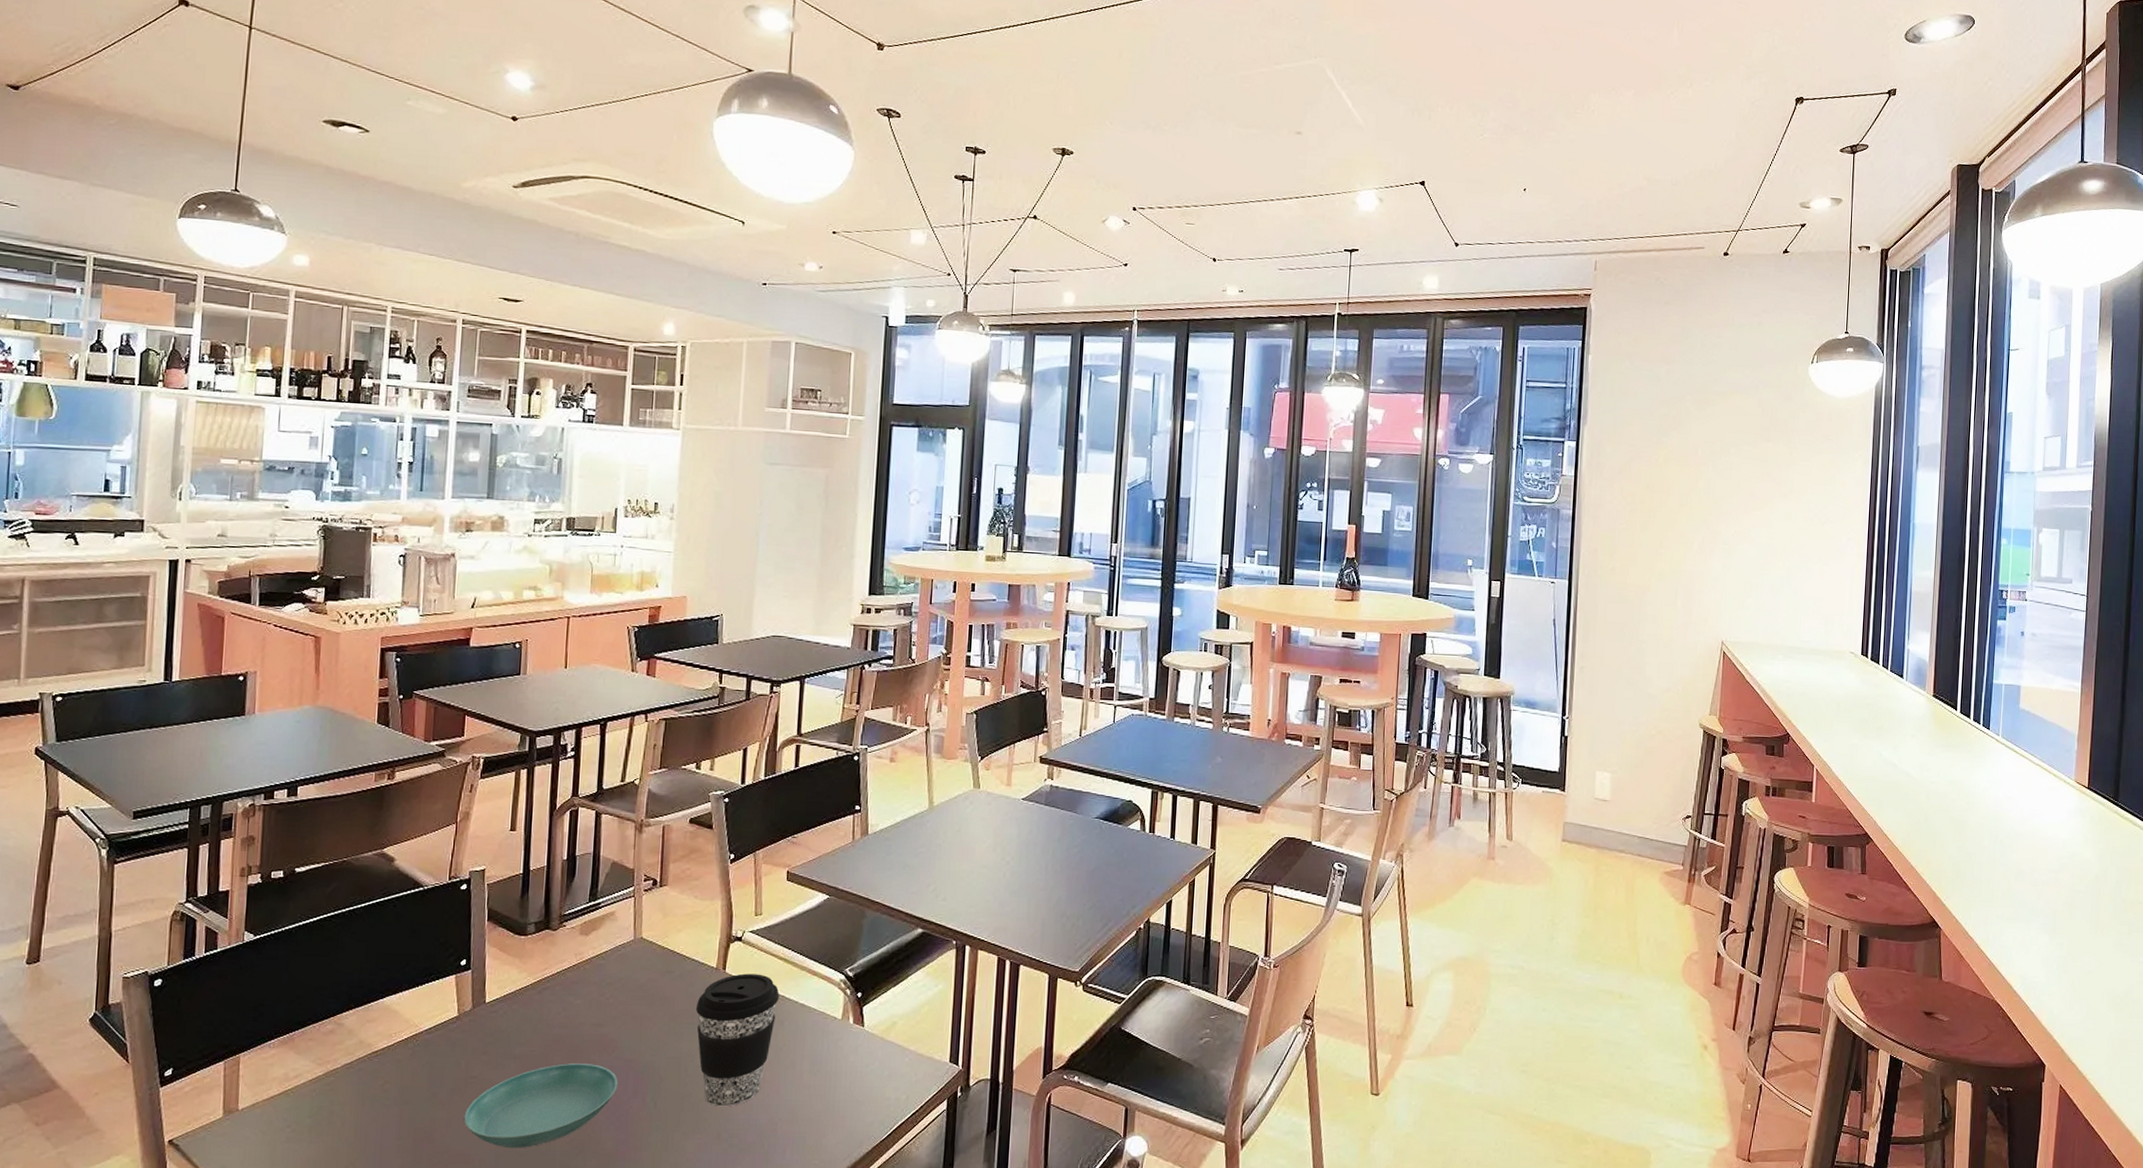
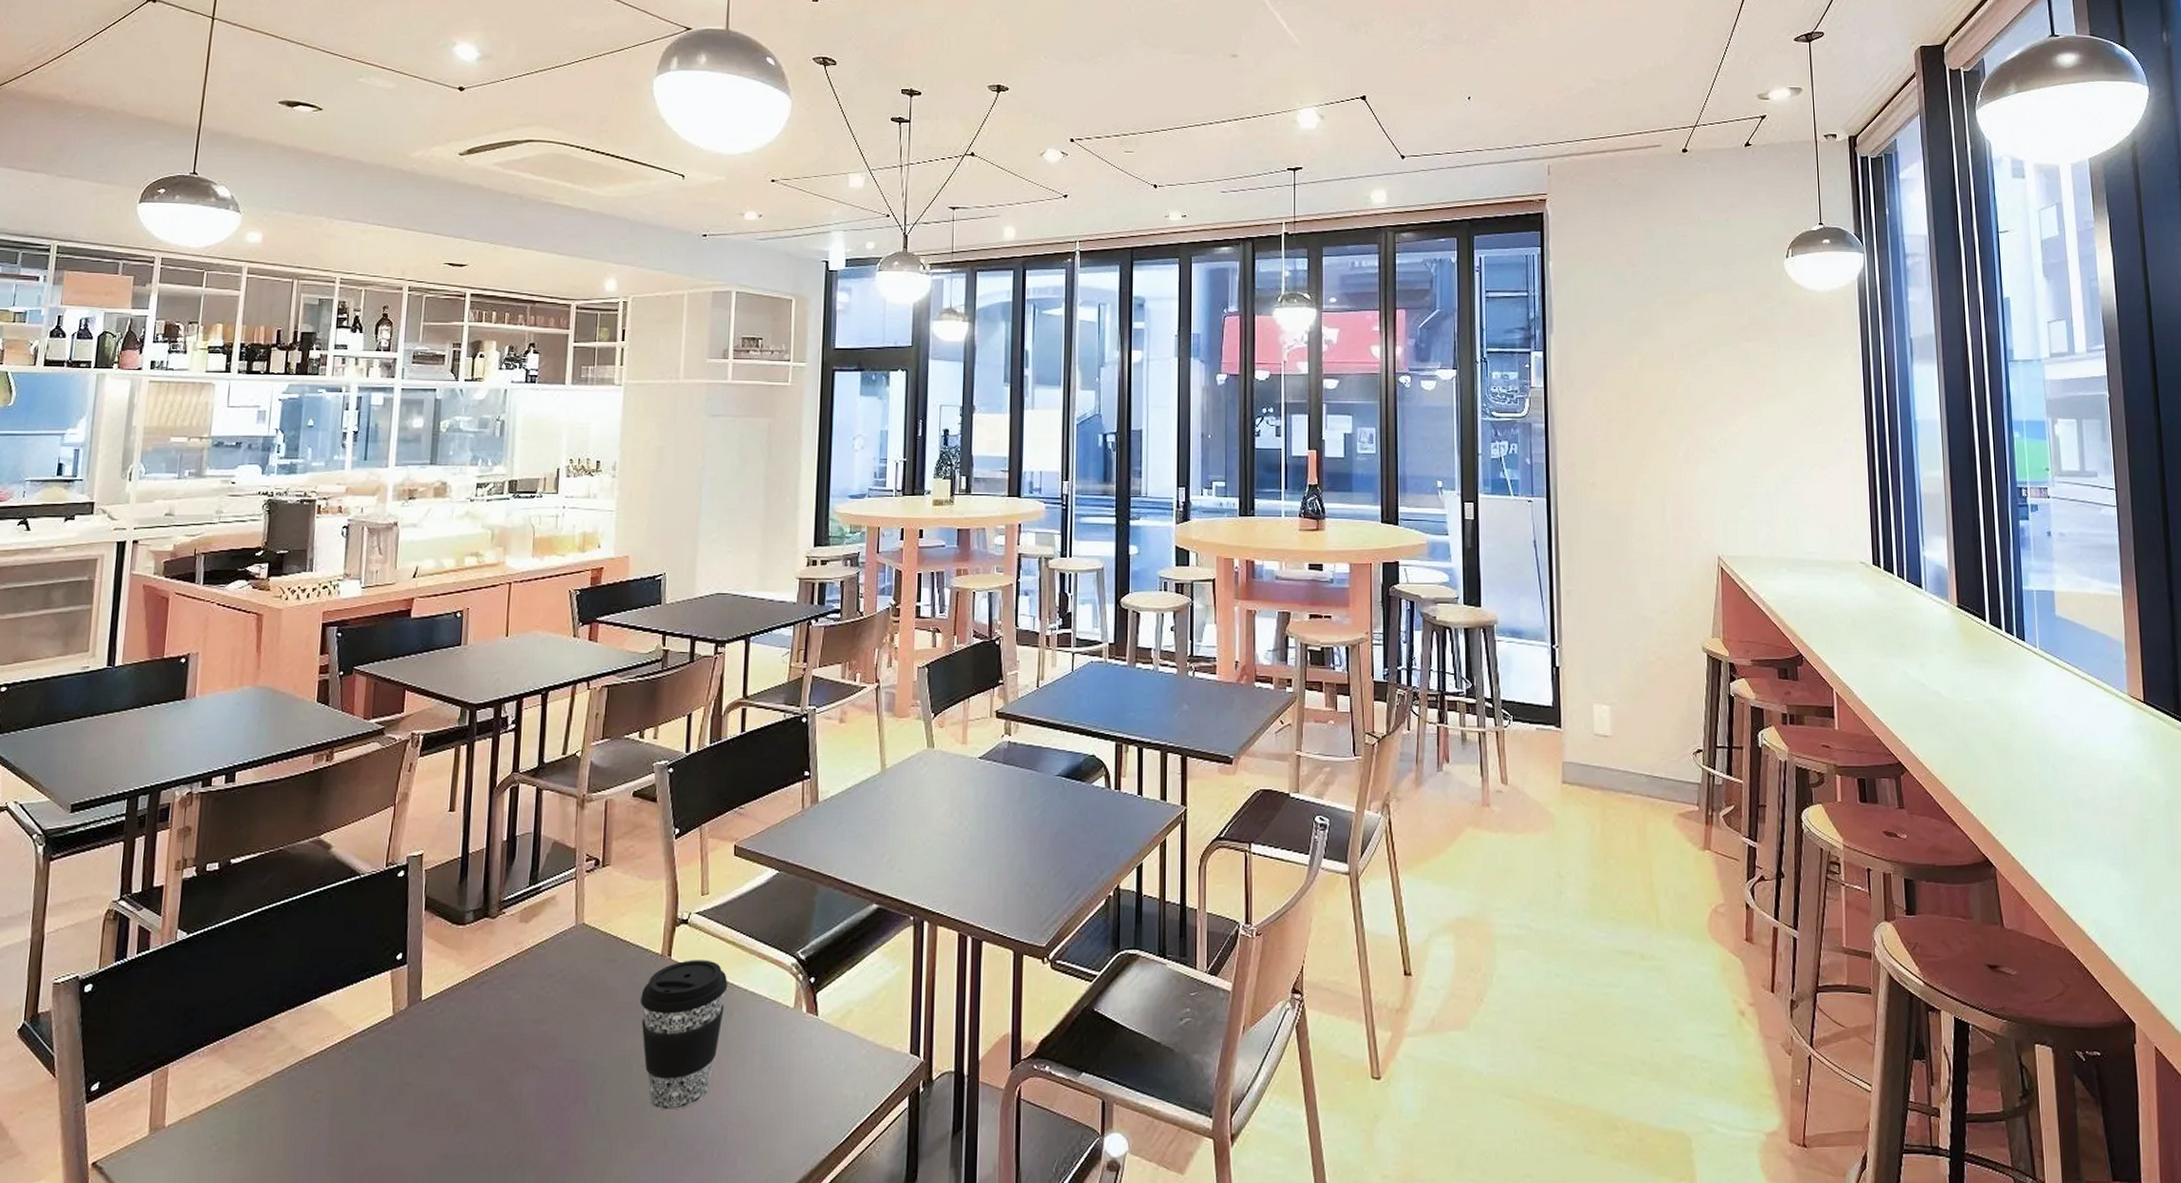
saucer: present [463,1063,618,1149] -> none [397,1065,559,1164]

